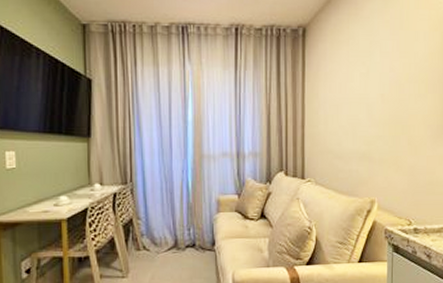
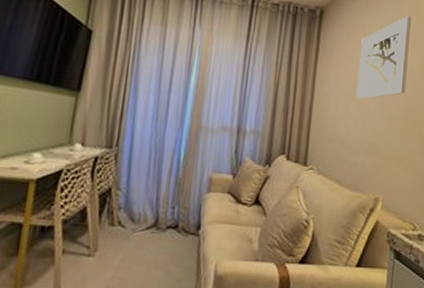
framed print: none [345,22,393,111] -> present [356,16,411,99]

